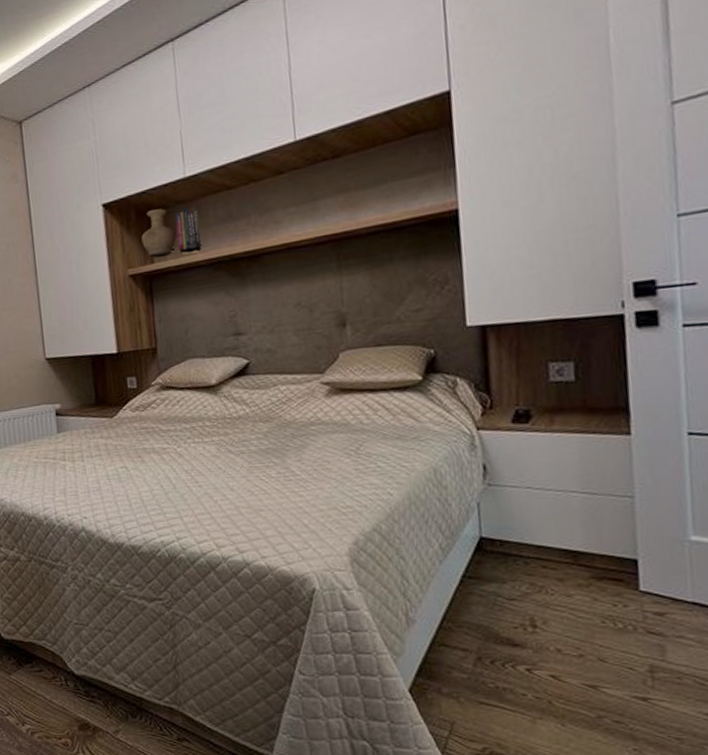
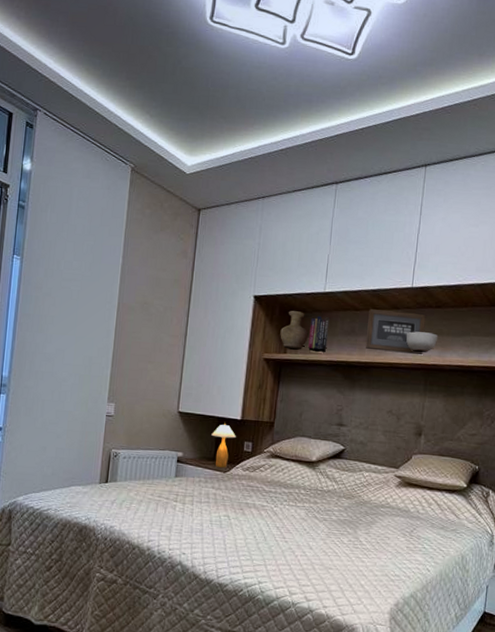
table lamp: none [87,359,117,414] -> present [211,421,237,468]
picture frame: none [245,171,327,234] -> present [366,308,426,355]
bowl: none [299,192,344,223] -> present [405,331,439,353]

